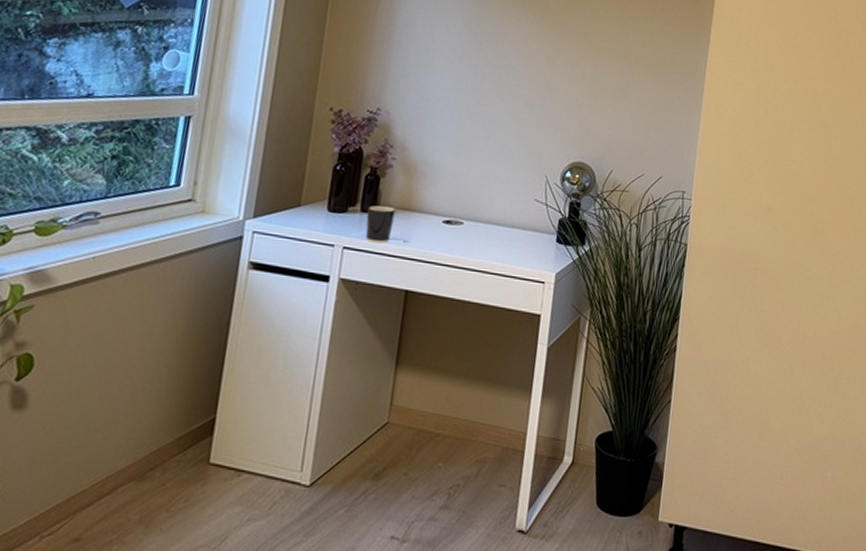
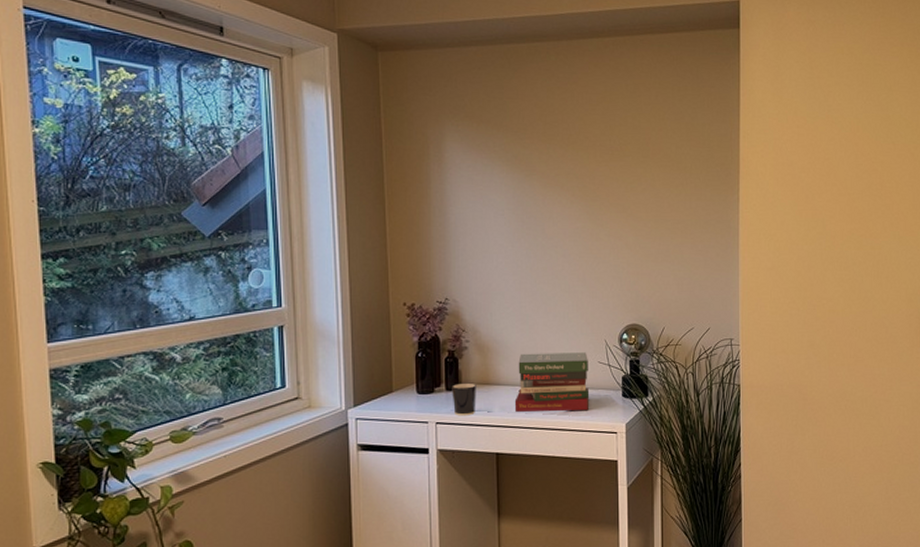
books: none [433,180,525,254] -> present [514,352,590,413]

